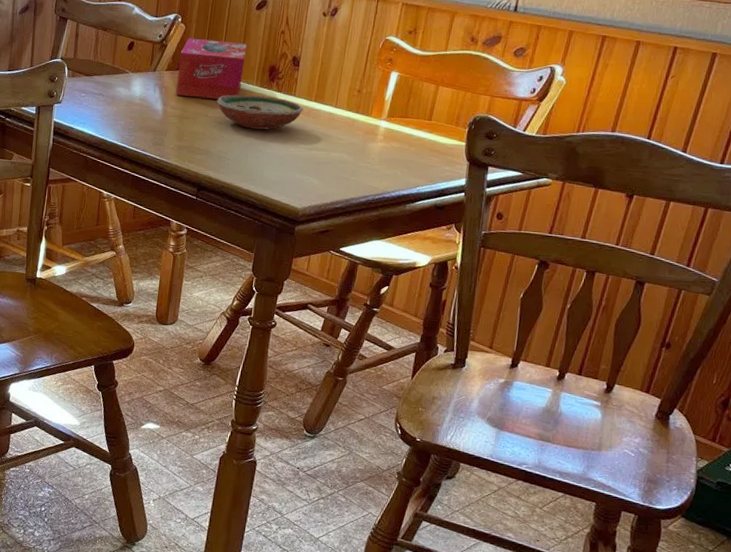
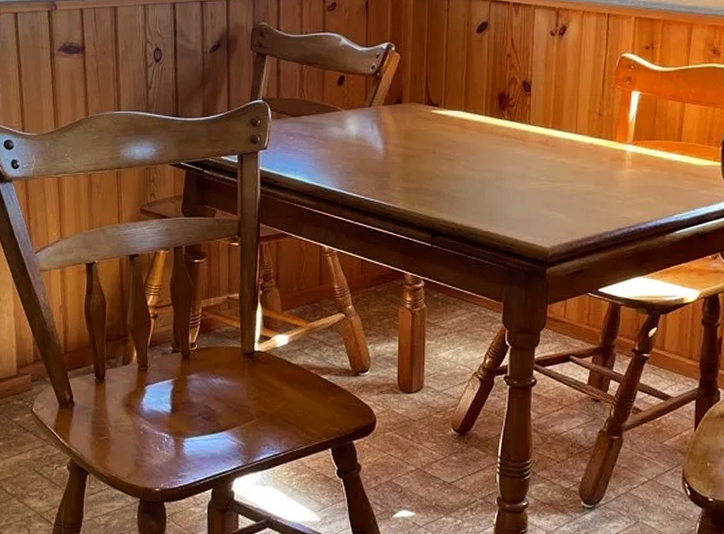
tissue box: present [175,38,246,99] -> none [396,67,470,133]
decorative bowl: present [217,94,304,130] -> none [443,127,541,163]

